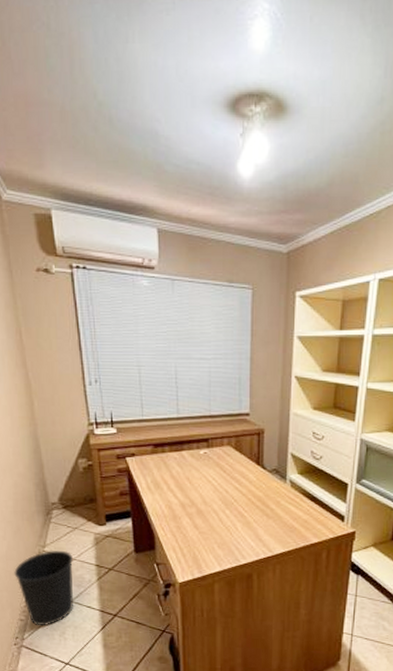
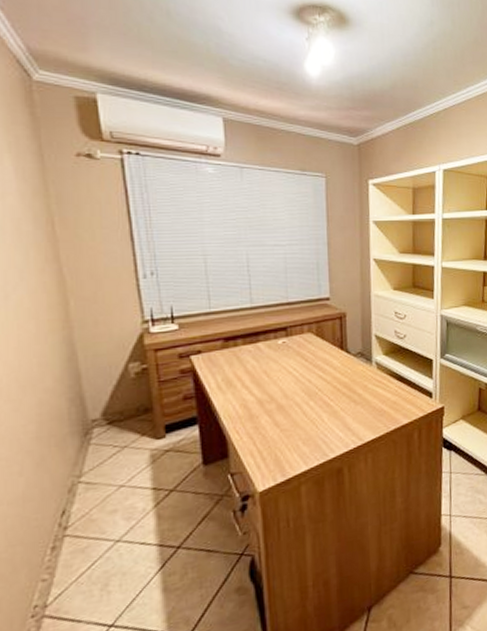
wastebasket: present [14,550,74,626] -> none [34,477,122,583]

